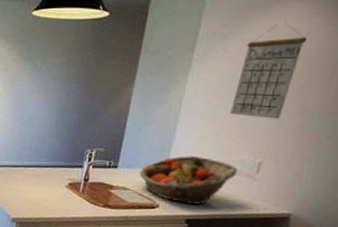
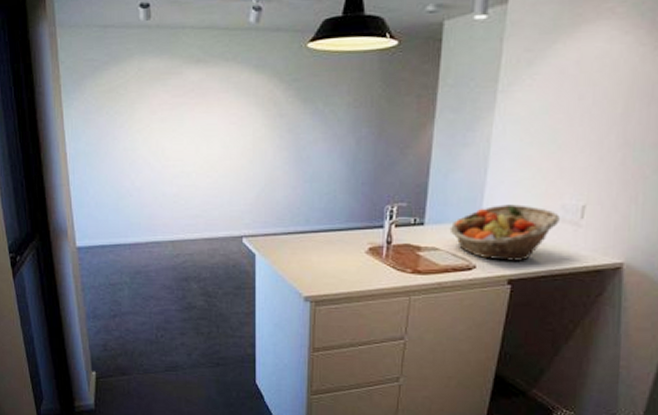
calendar: present [230,21,308,119] -> none [545,42,620,155]

